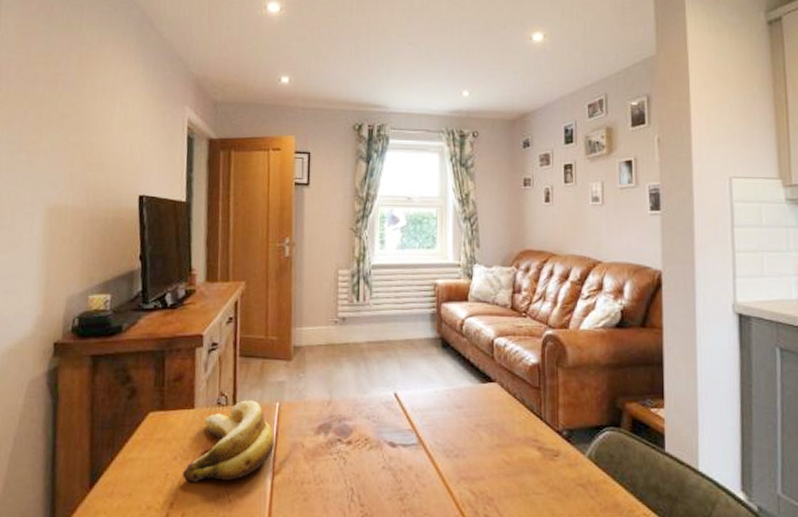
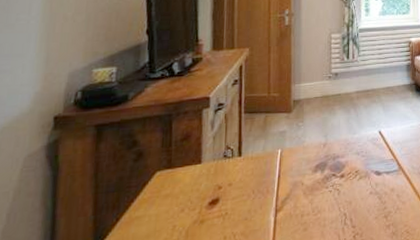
banana: present [183,400,275,482] -> none [190,150,278,230]

